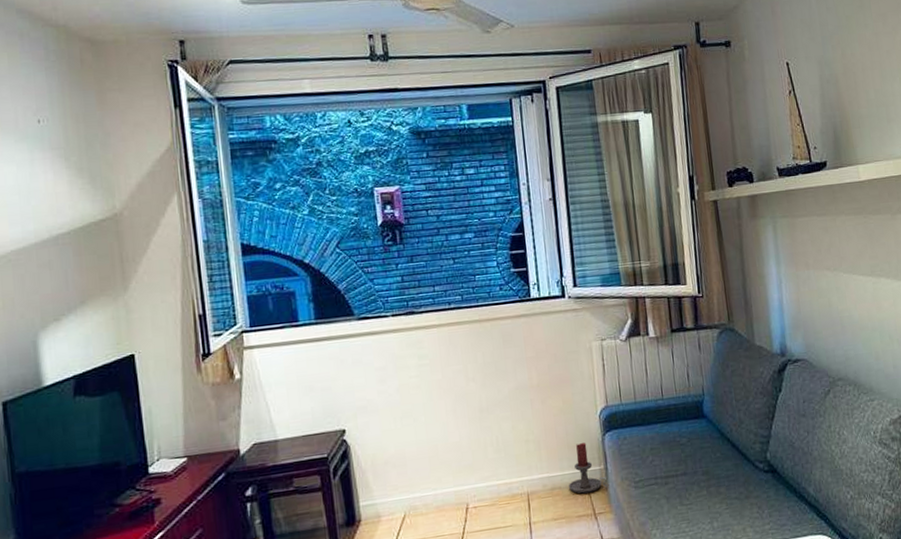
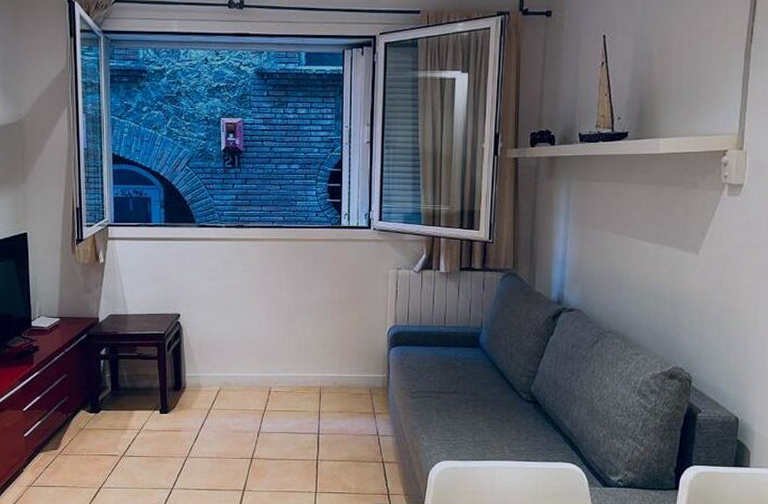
candle holder: present [568,442,610,494] -> none [354,352,389,395]

